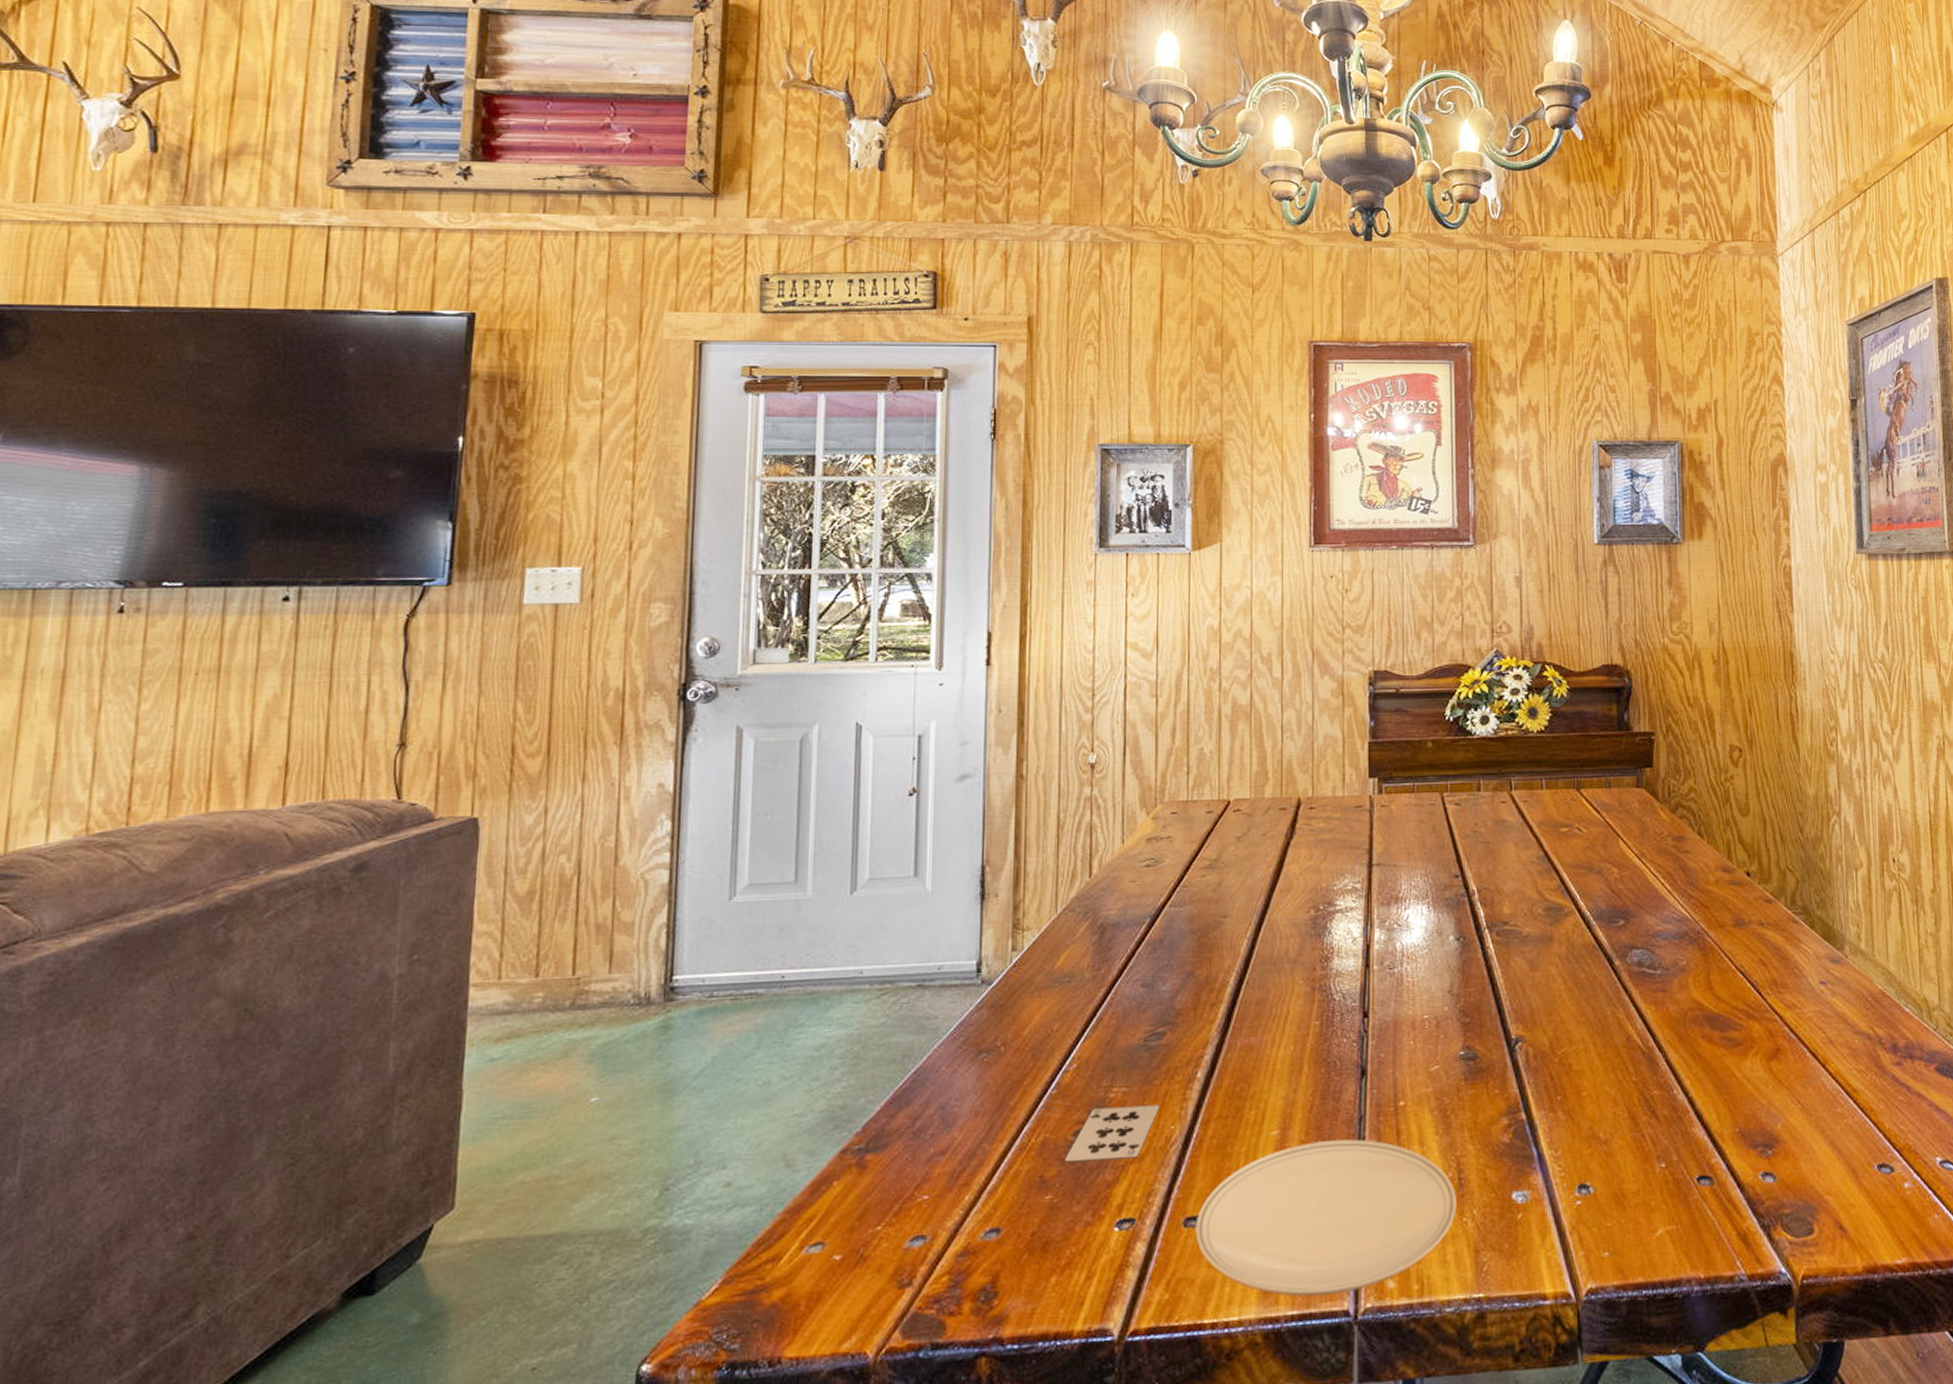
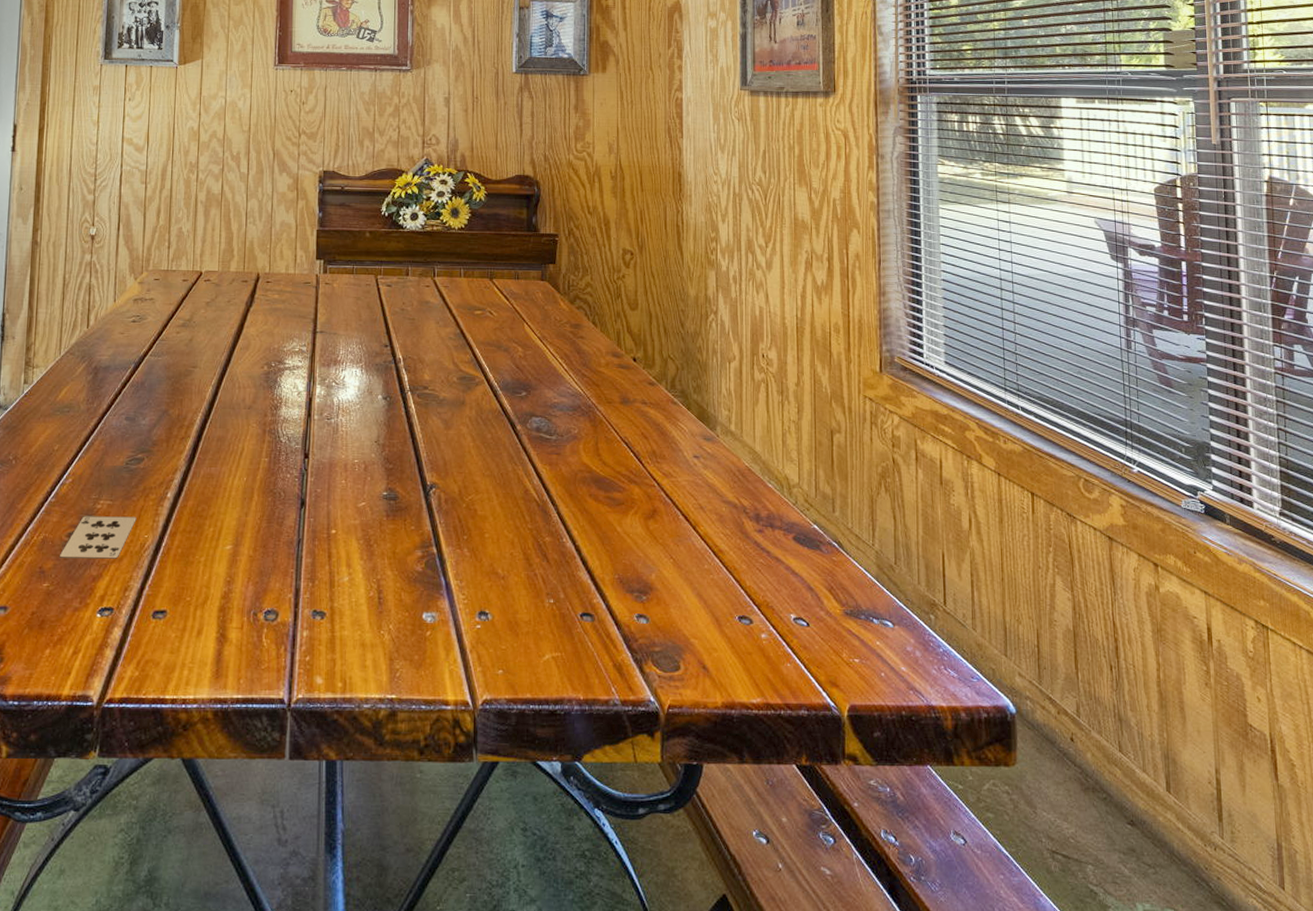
plate: present [1195,1139,1456,1297] -> none [161,557,376,684]

